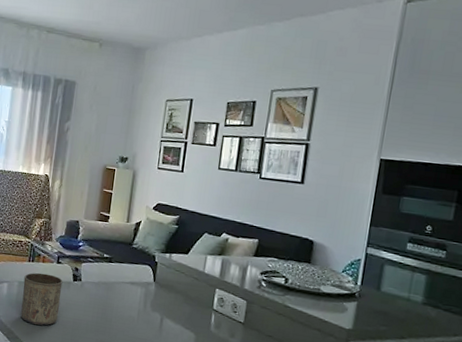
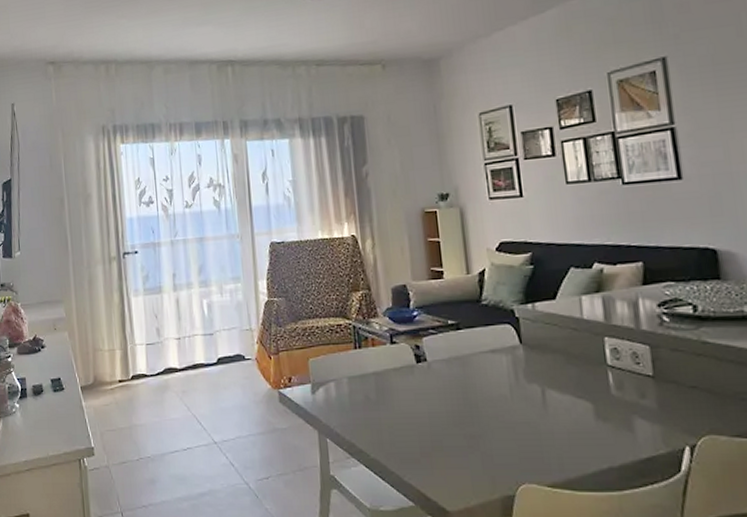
cup: present [20,272,63,326] -> none [353,360,409,429]

